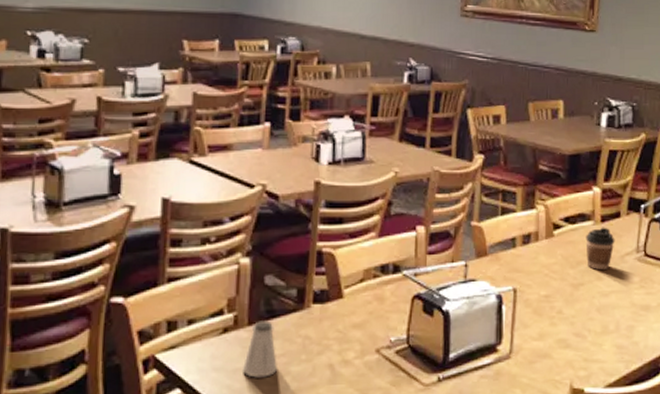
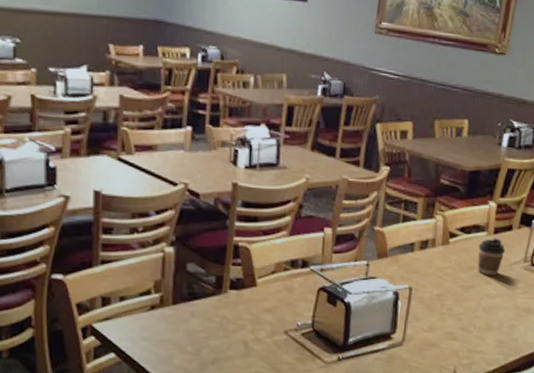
saltshaker: present [243,320,277,378] -> none [168,301,198,348]

